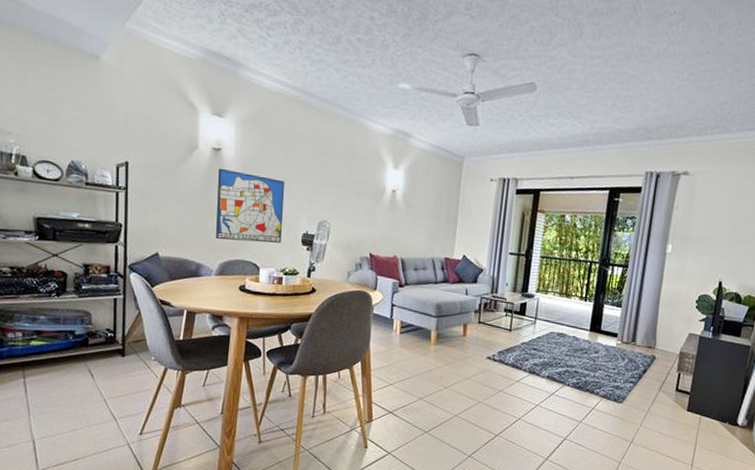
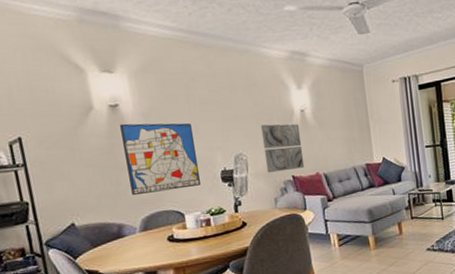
wall art: none [346,197,388,248] -> present [260,124,305,173]

